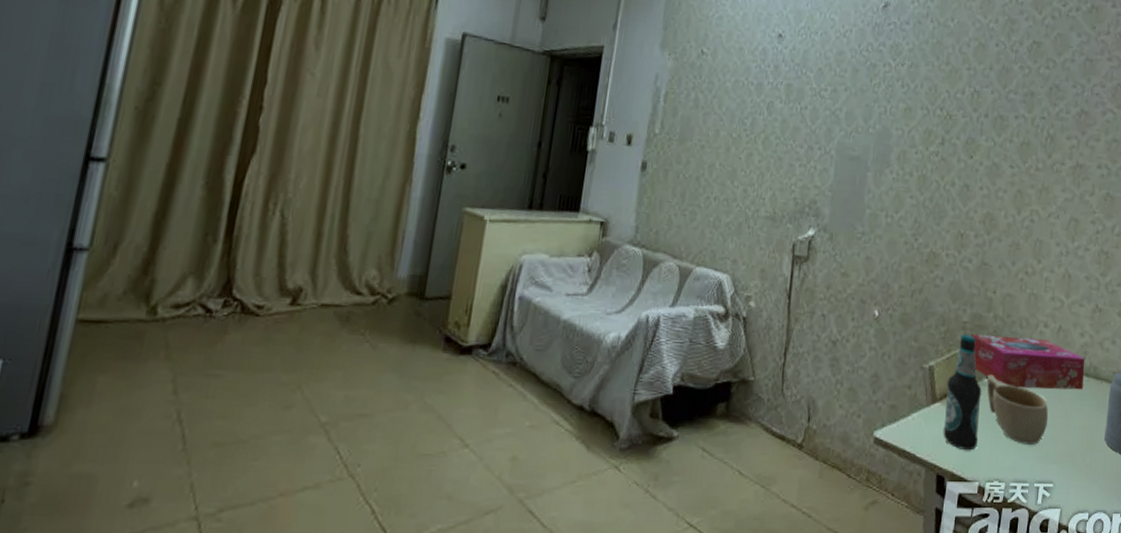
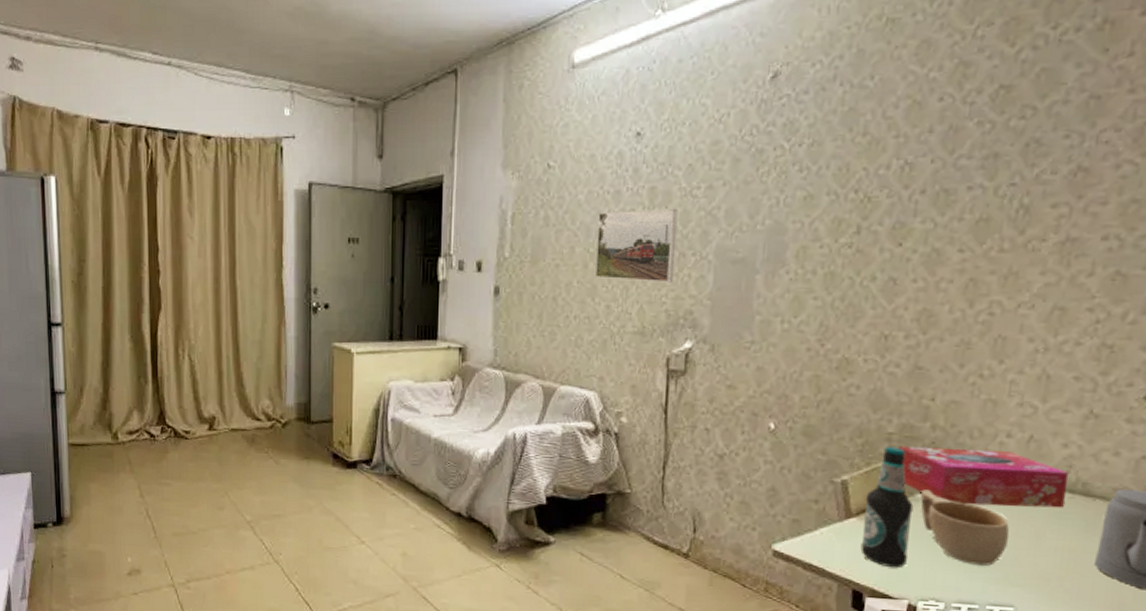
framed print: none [735,101,809,173] -> present [594,209,678,283]

